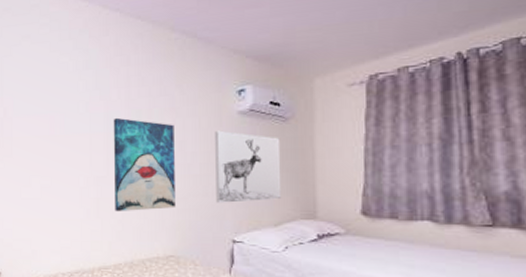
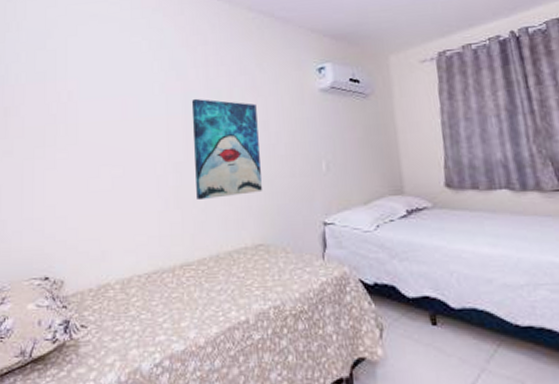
wall art: present [215,130,282,203] -> none [298,108,369,184]

